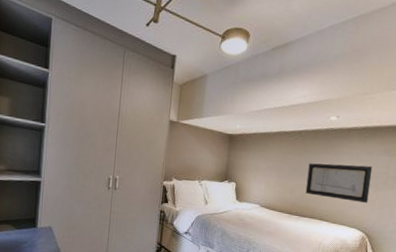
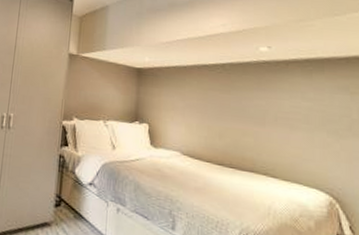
wall art: present [305,163,373,204] -> none [239,101,329,156]

